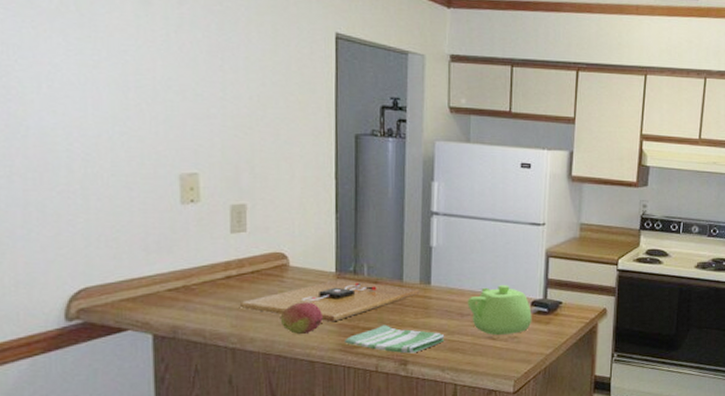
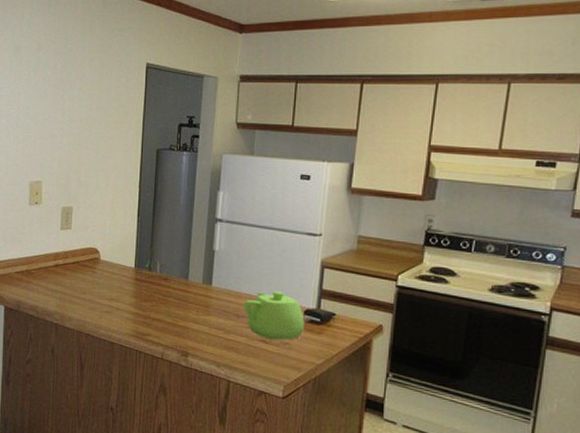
cutting board: present [239,278,420,322] -> none [62,273,202,311]
fruit: present [280,302,323,335] -> none [91,291,123,319]
dish towel: present [345,324,445,354] -> none [138,317,222,347]

